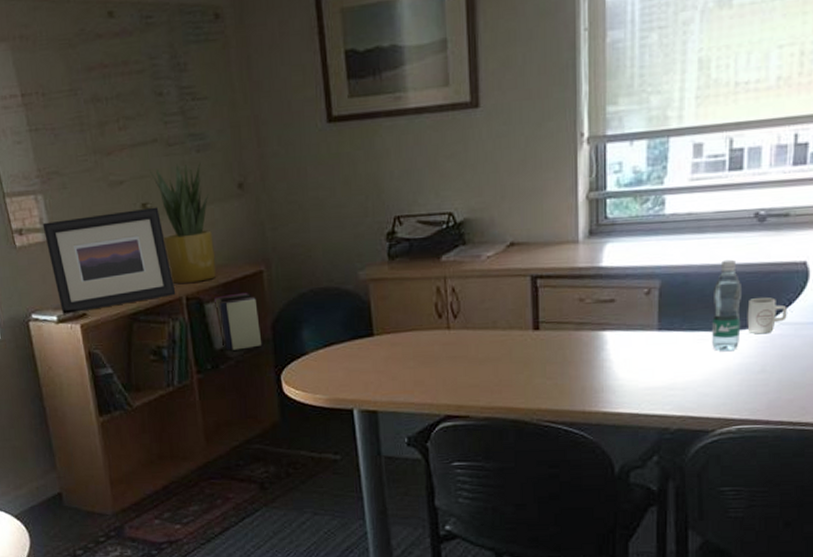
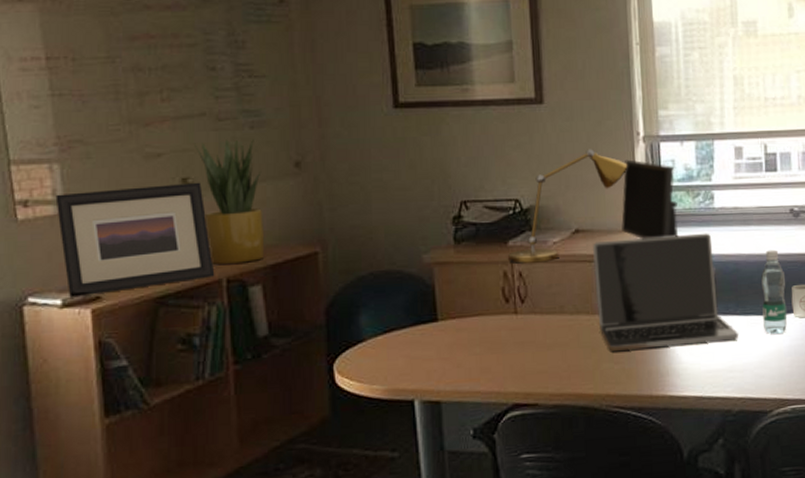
books: present [214,292,262,351] -> none [261,274,314,338]
desk lamp: none [441,154,569,280] -> present [508,149,628,265]
laptop: none [528,242,682,367] -> present [593,233,738,351]
monitor: none [560,164,622,252] -> present [621,159,678,240]

